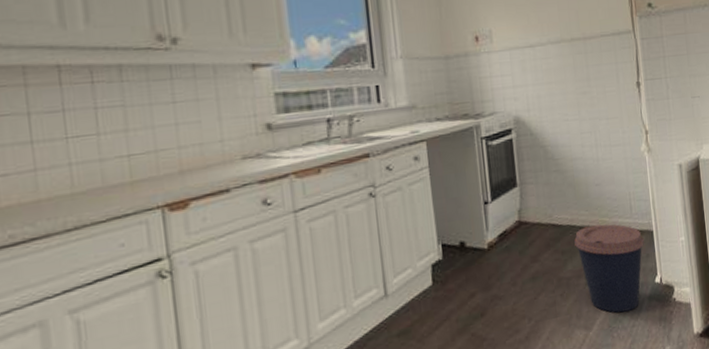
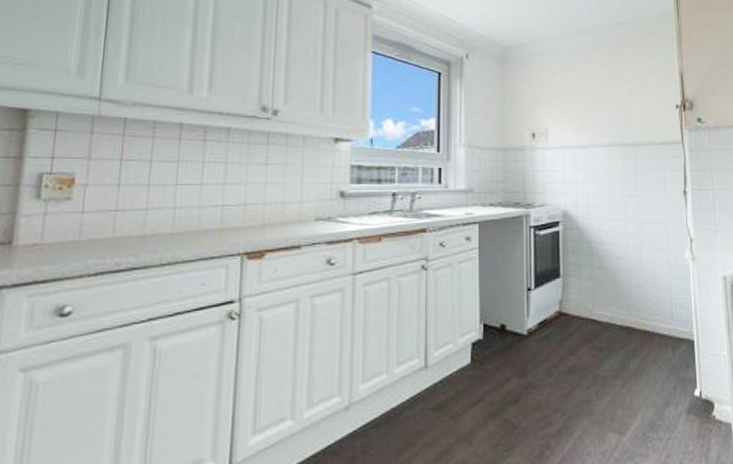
coffee cup: present [574,224,644,313] -> none [613,326,684,422]

